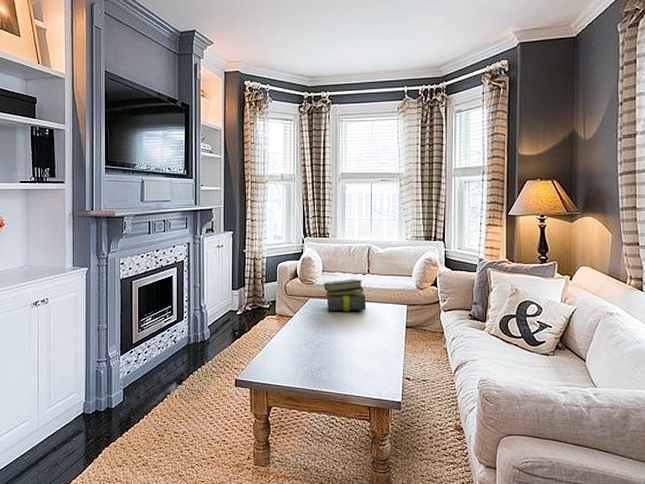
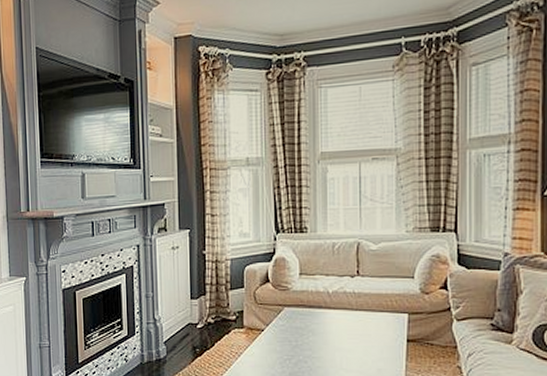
stack of books: present [324,279,366,312] -> none [302,282,356,323]

